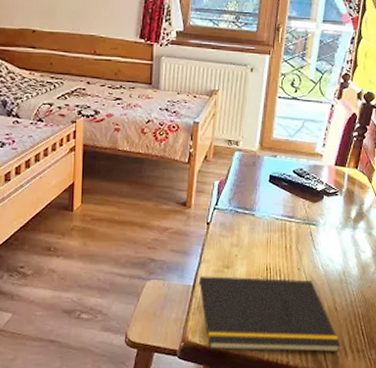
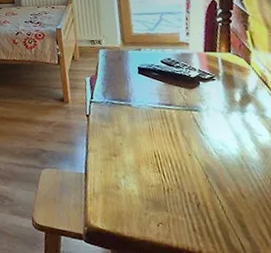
notepad: present [194,276,341,353] -> none [88,164,259,242]

